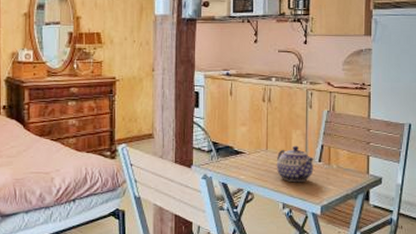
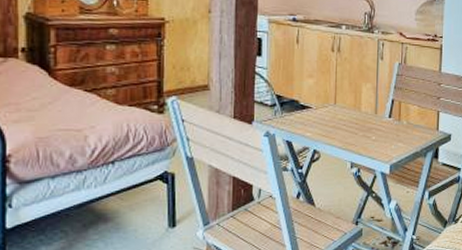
teapot: present [276,145,314,182] -> none [344,100,384,139]

